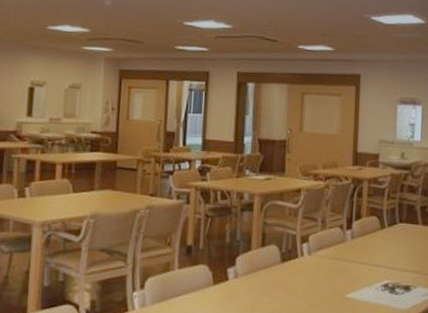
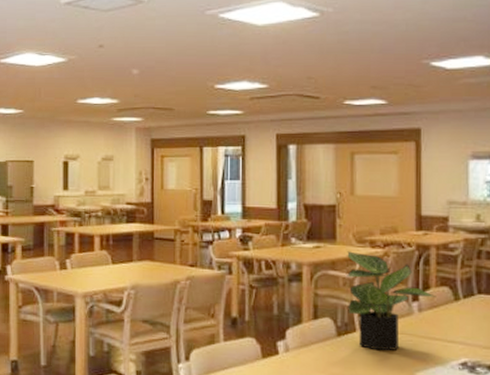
potted plant: none [291,183,366,275] -> present [346,251,436,351]

